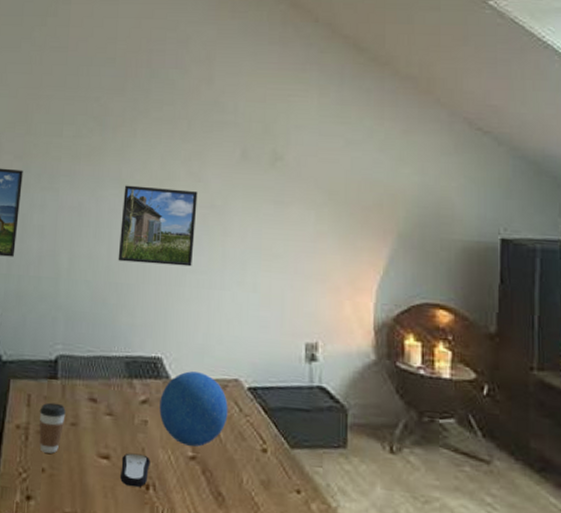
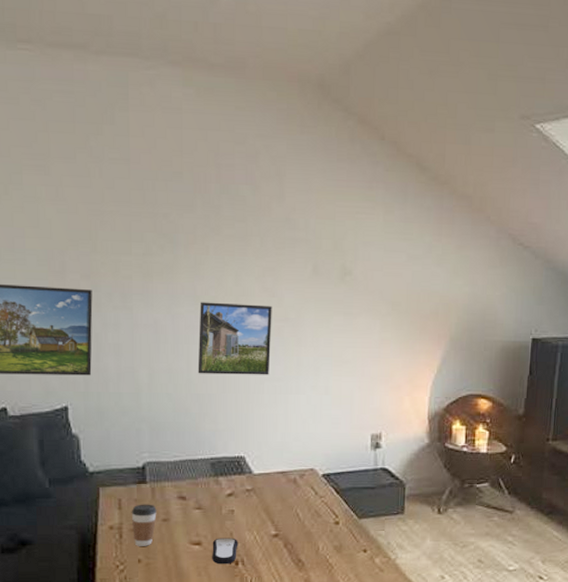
decorative ball: present [159,371,228,447] -> none [244,466,305,526]

